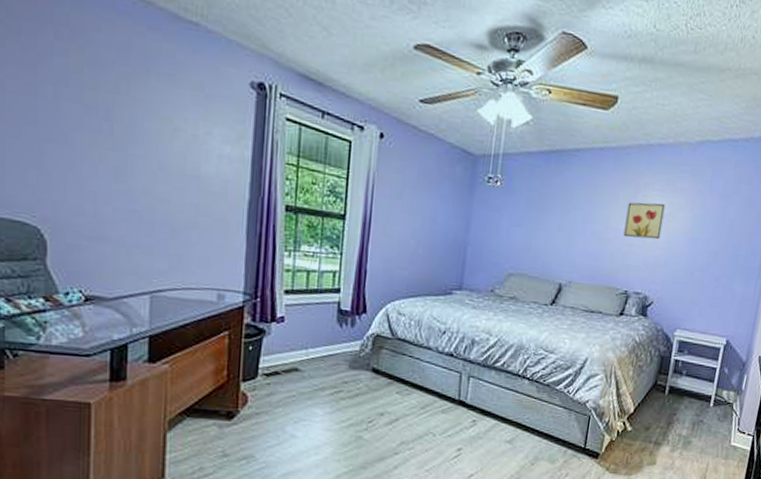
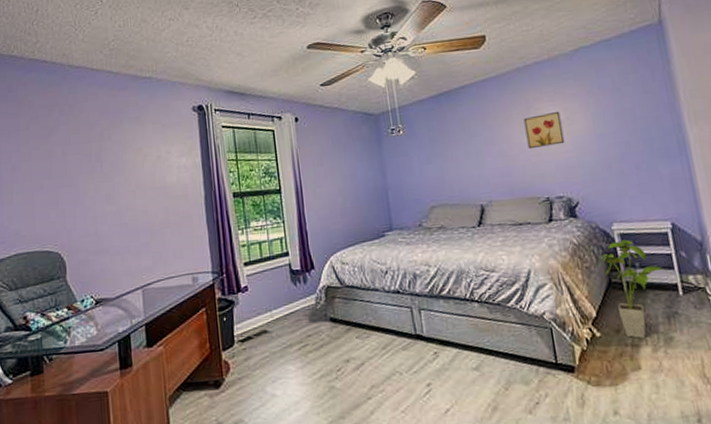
house plant: none [653,346,707,438] -> present [600,239,666,338]

